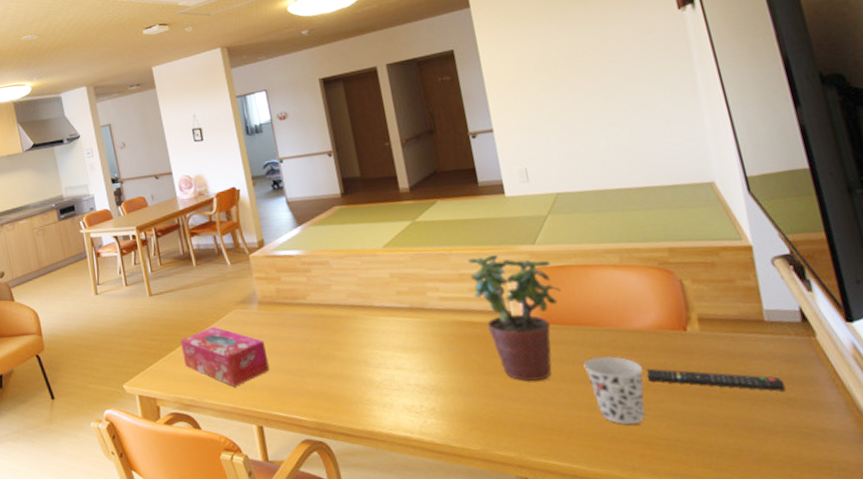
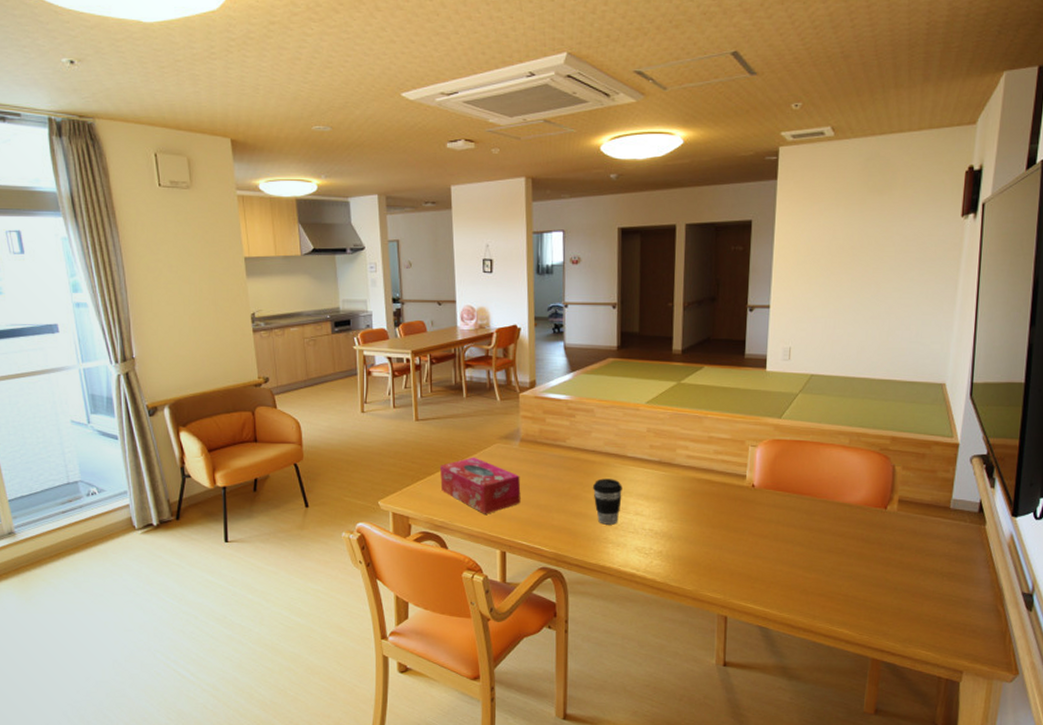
coffee cup: none [343,332,379,384] -> present [593,478,622,525]
potted plant: present [468,254,561,382] -> none [718,422,793,538]
cup: present [583,356,645,425] -> none [796,522,844,582]
remote control: present [647,368,786,392] -> none [844,537,950,566]

